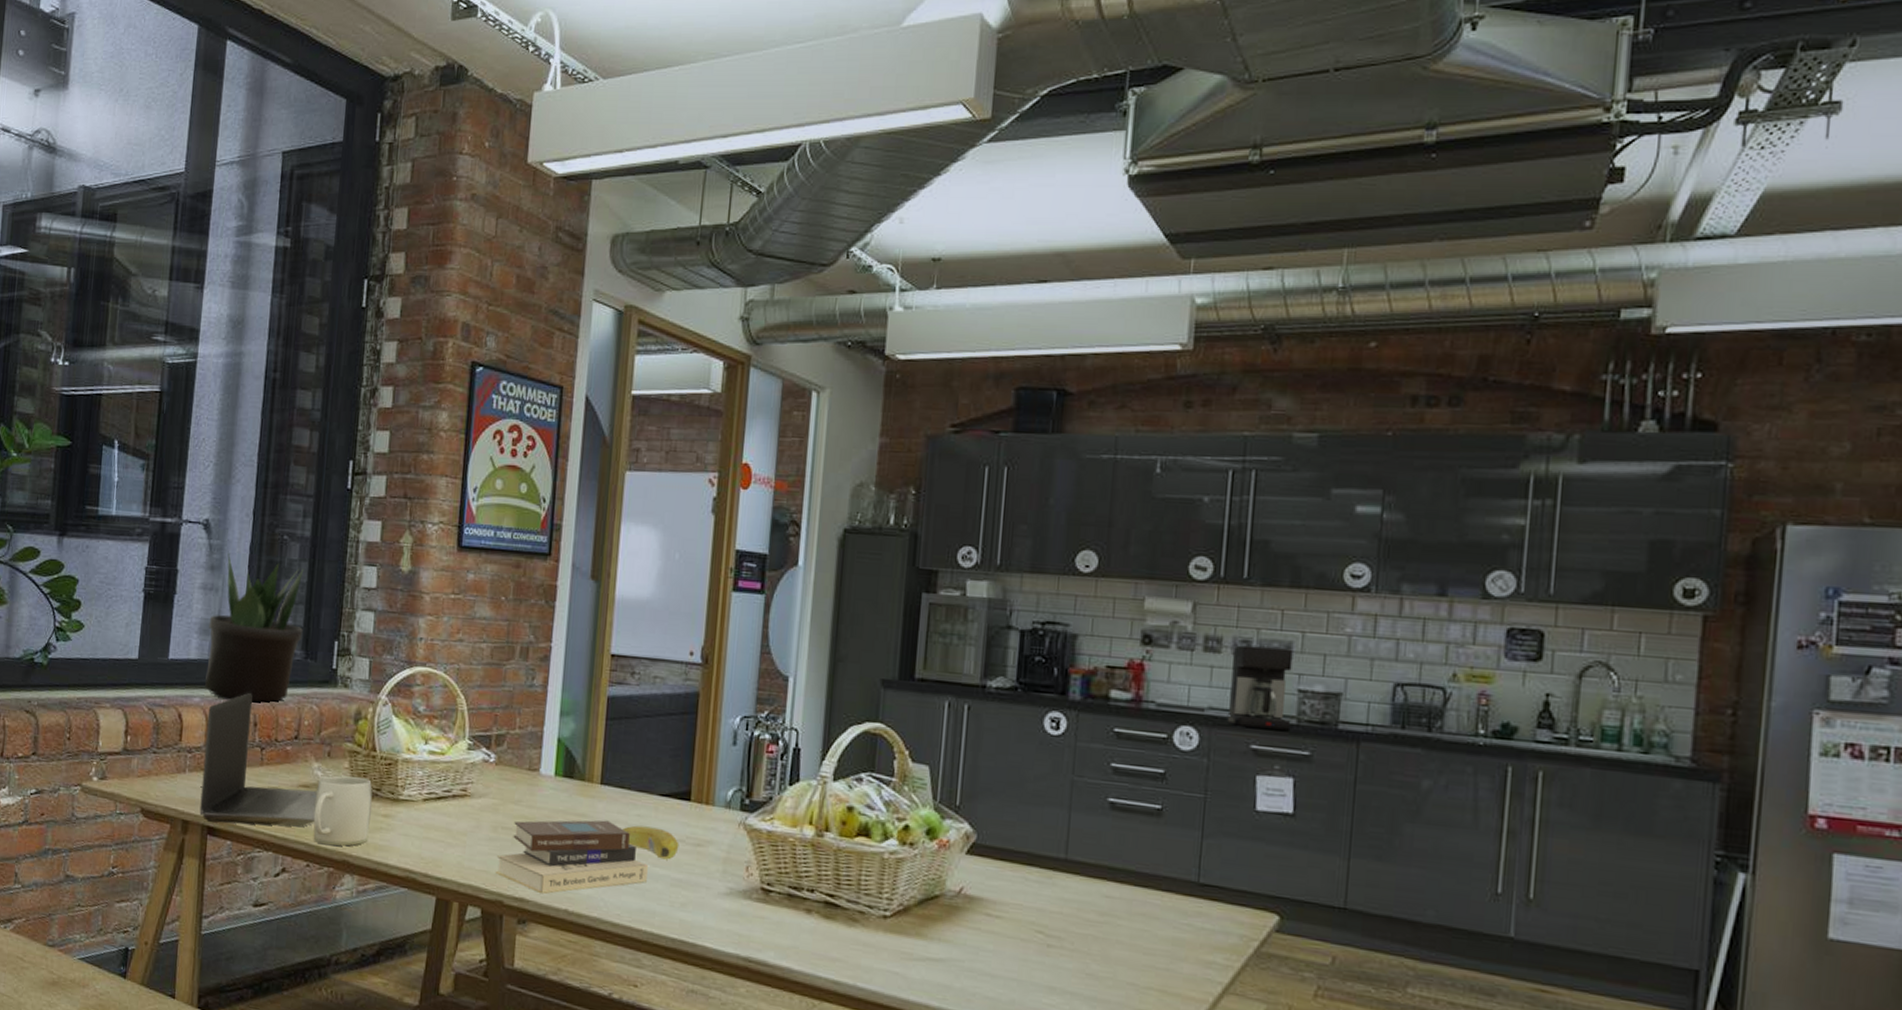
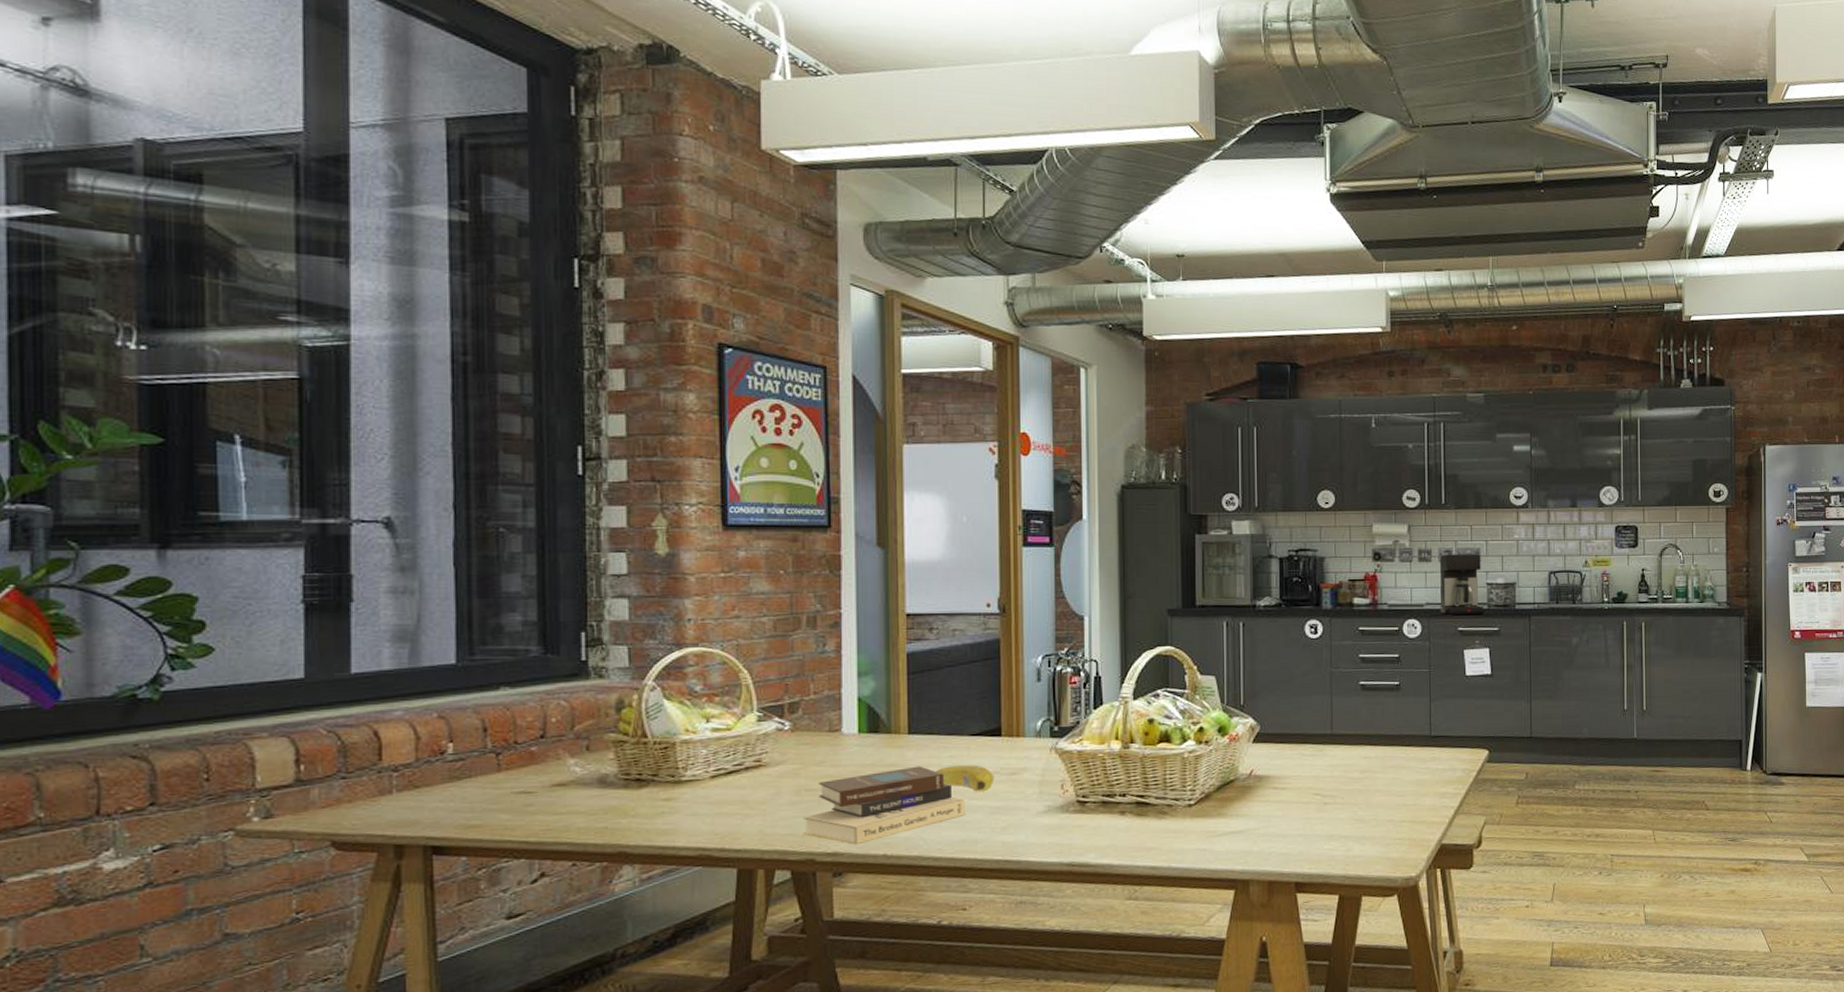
laptop computer: present [199,692,317,827] -> none [416,697,577,841]
planter: present [205,551,304,704] -> none [406,549,538,708]
mug: present [313,775,373,847] -> none [575,765,650,841]

